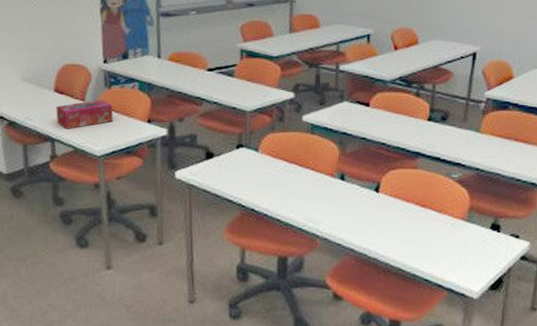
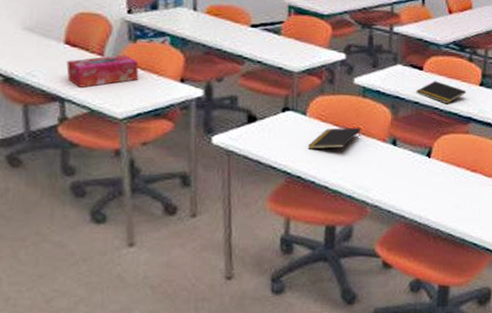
notepad: none [260,162,310,184] -> present [307,127,361,149]
notepad: none [363,117,415,140] -> present [416,81,467,104]

